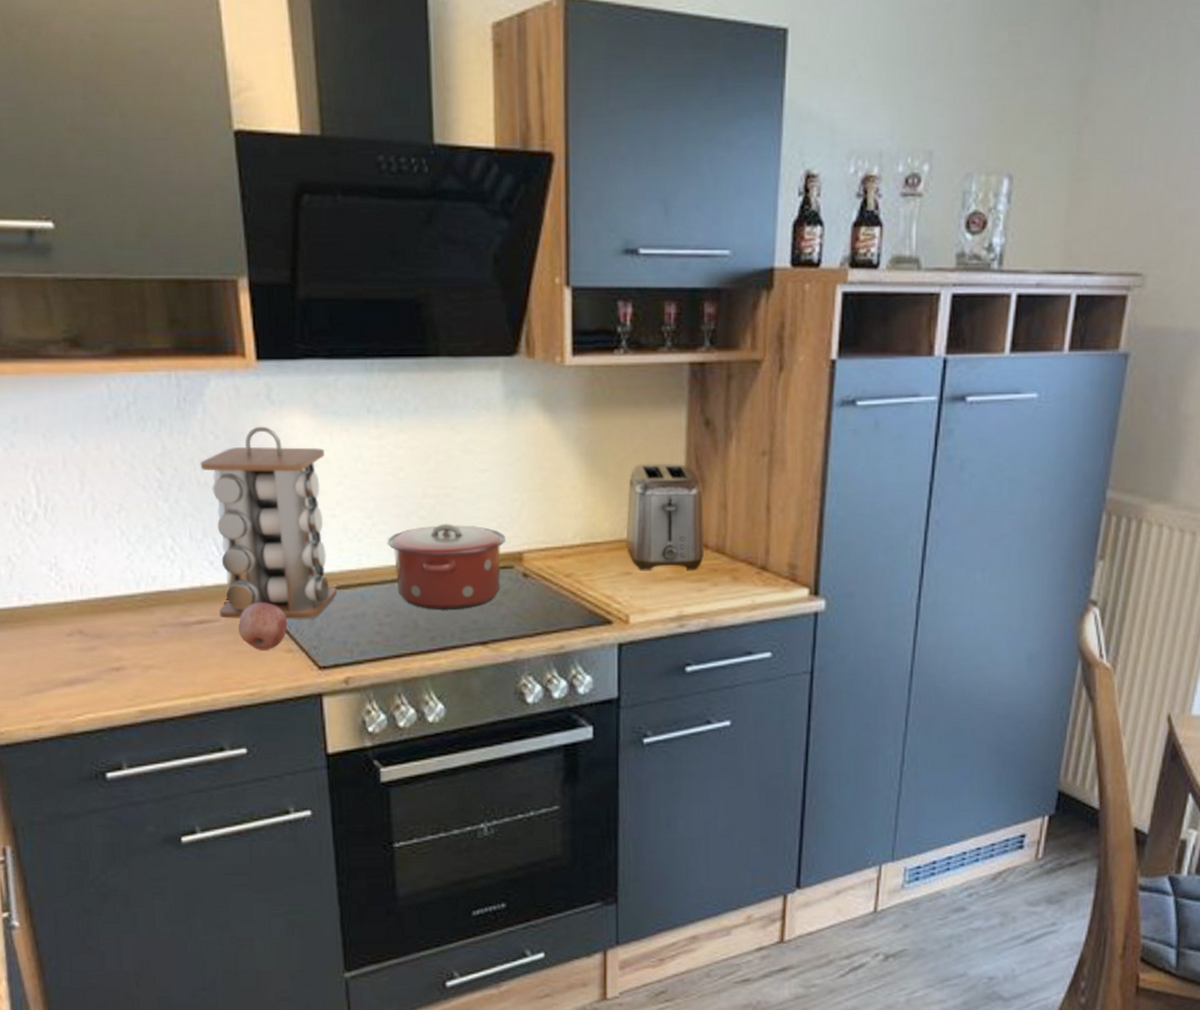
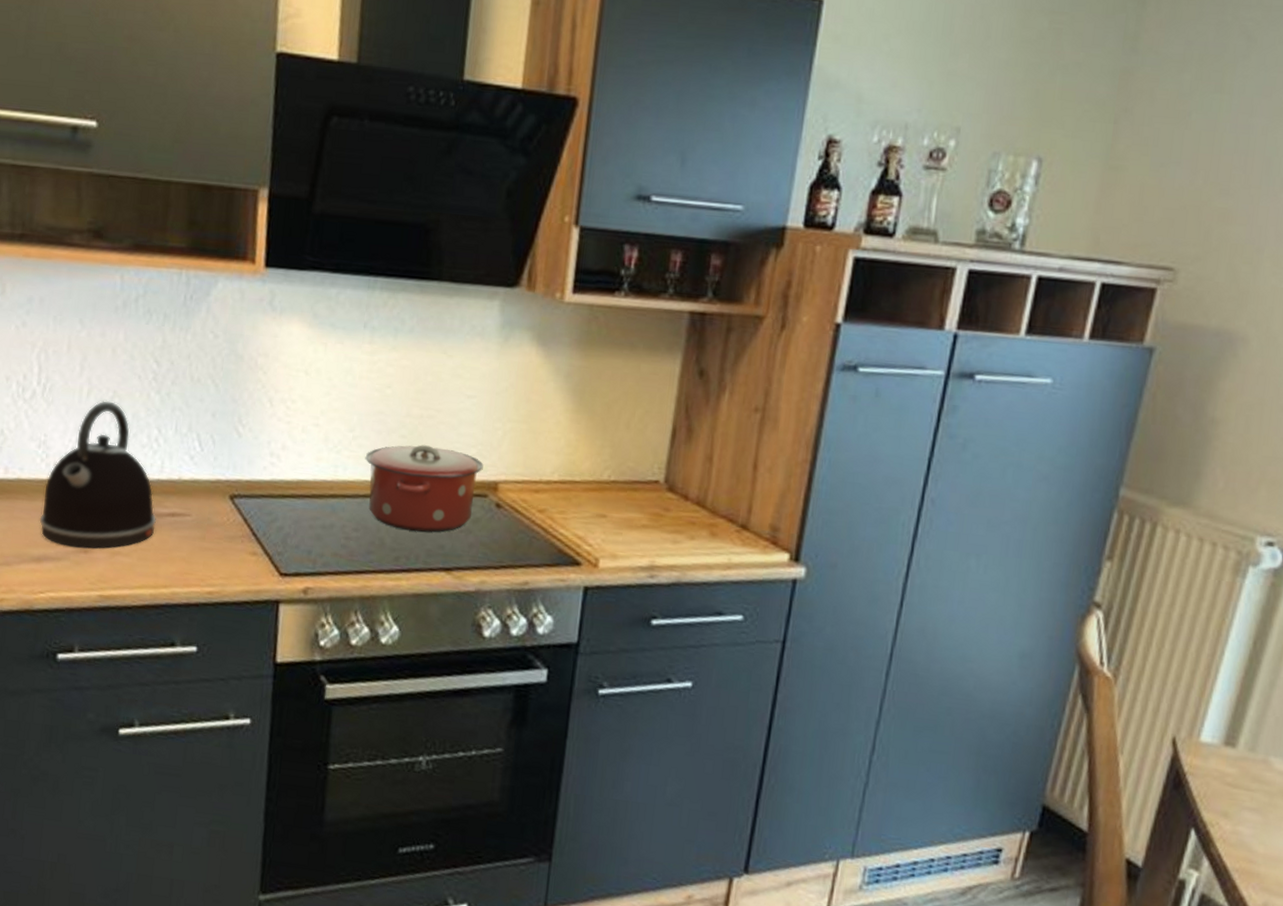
kettle: none [64,515,186,666] -> present [39,400,157,549]
spice rack: present [200,426,337,619] -> none [192,330,317,524]
fruit: present [238,602,288,650] -> none [207,502,257,551]
toaster: present [625,463,705,570] -> none [603,407,689,520]

